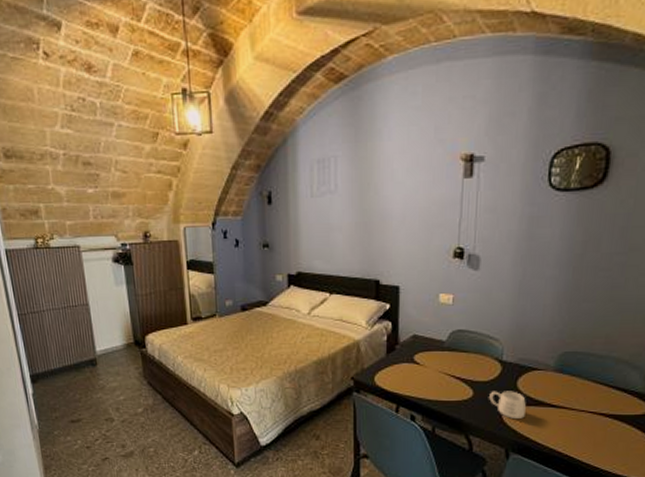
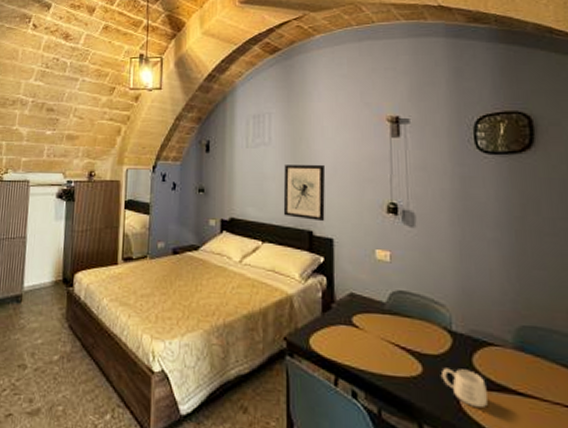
wall art: none [350,211,393,271] -> present [283,164,325,222]

